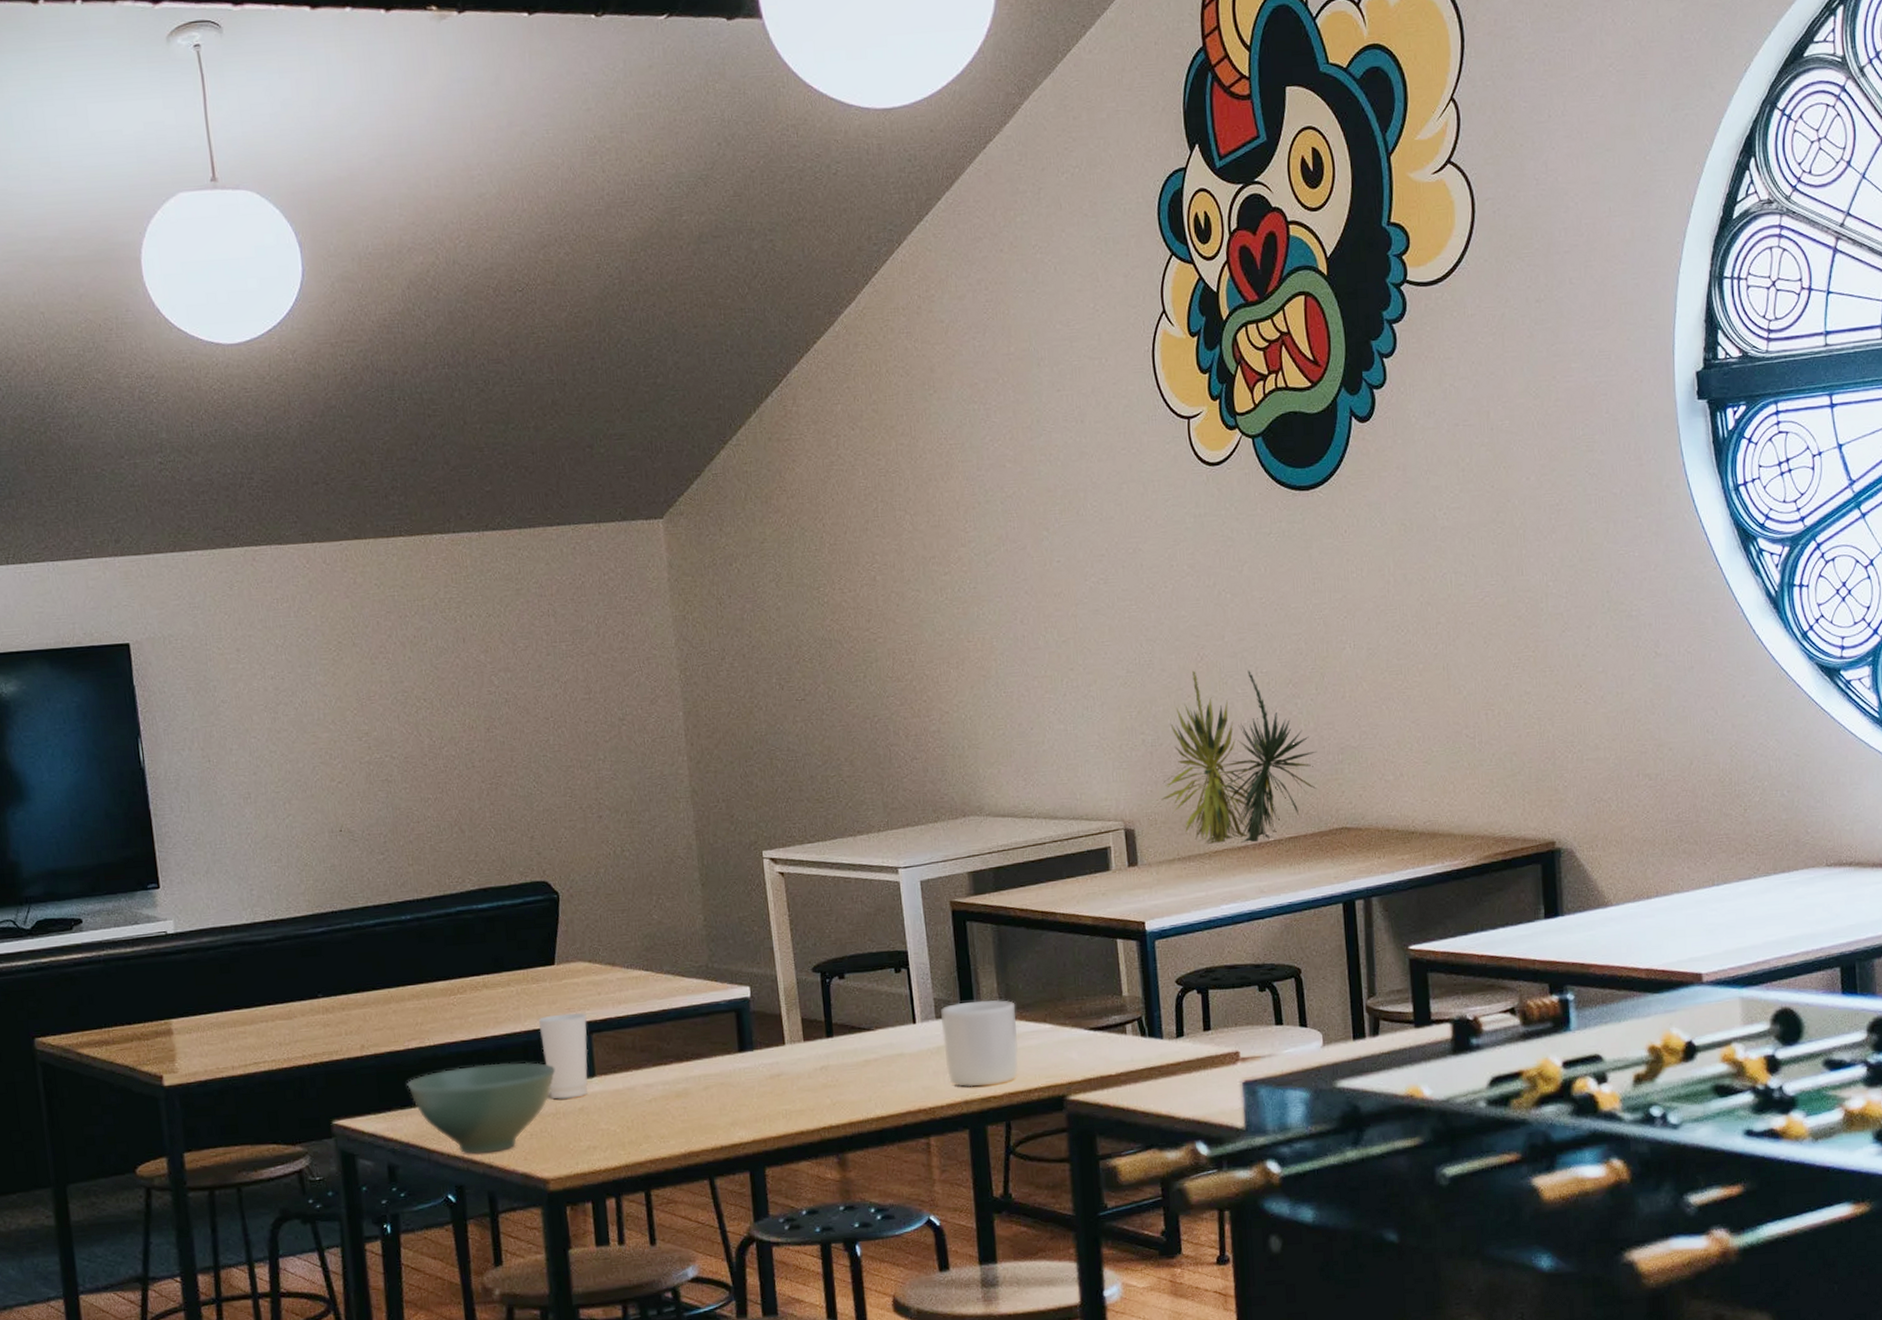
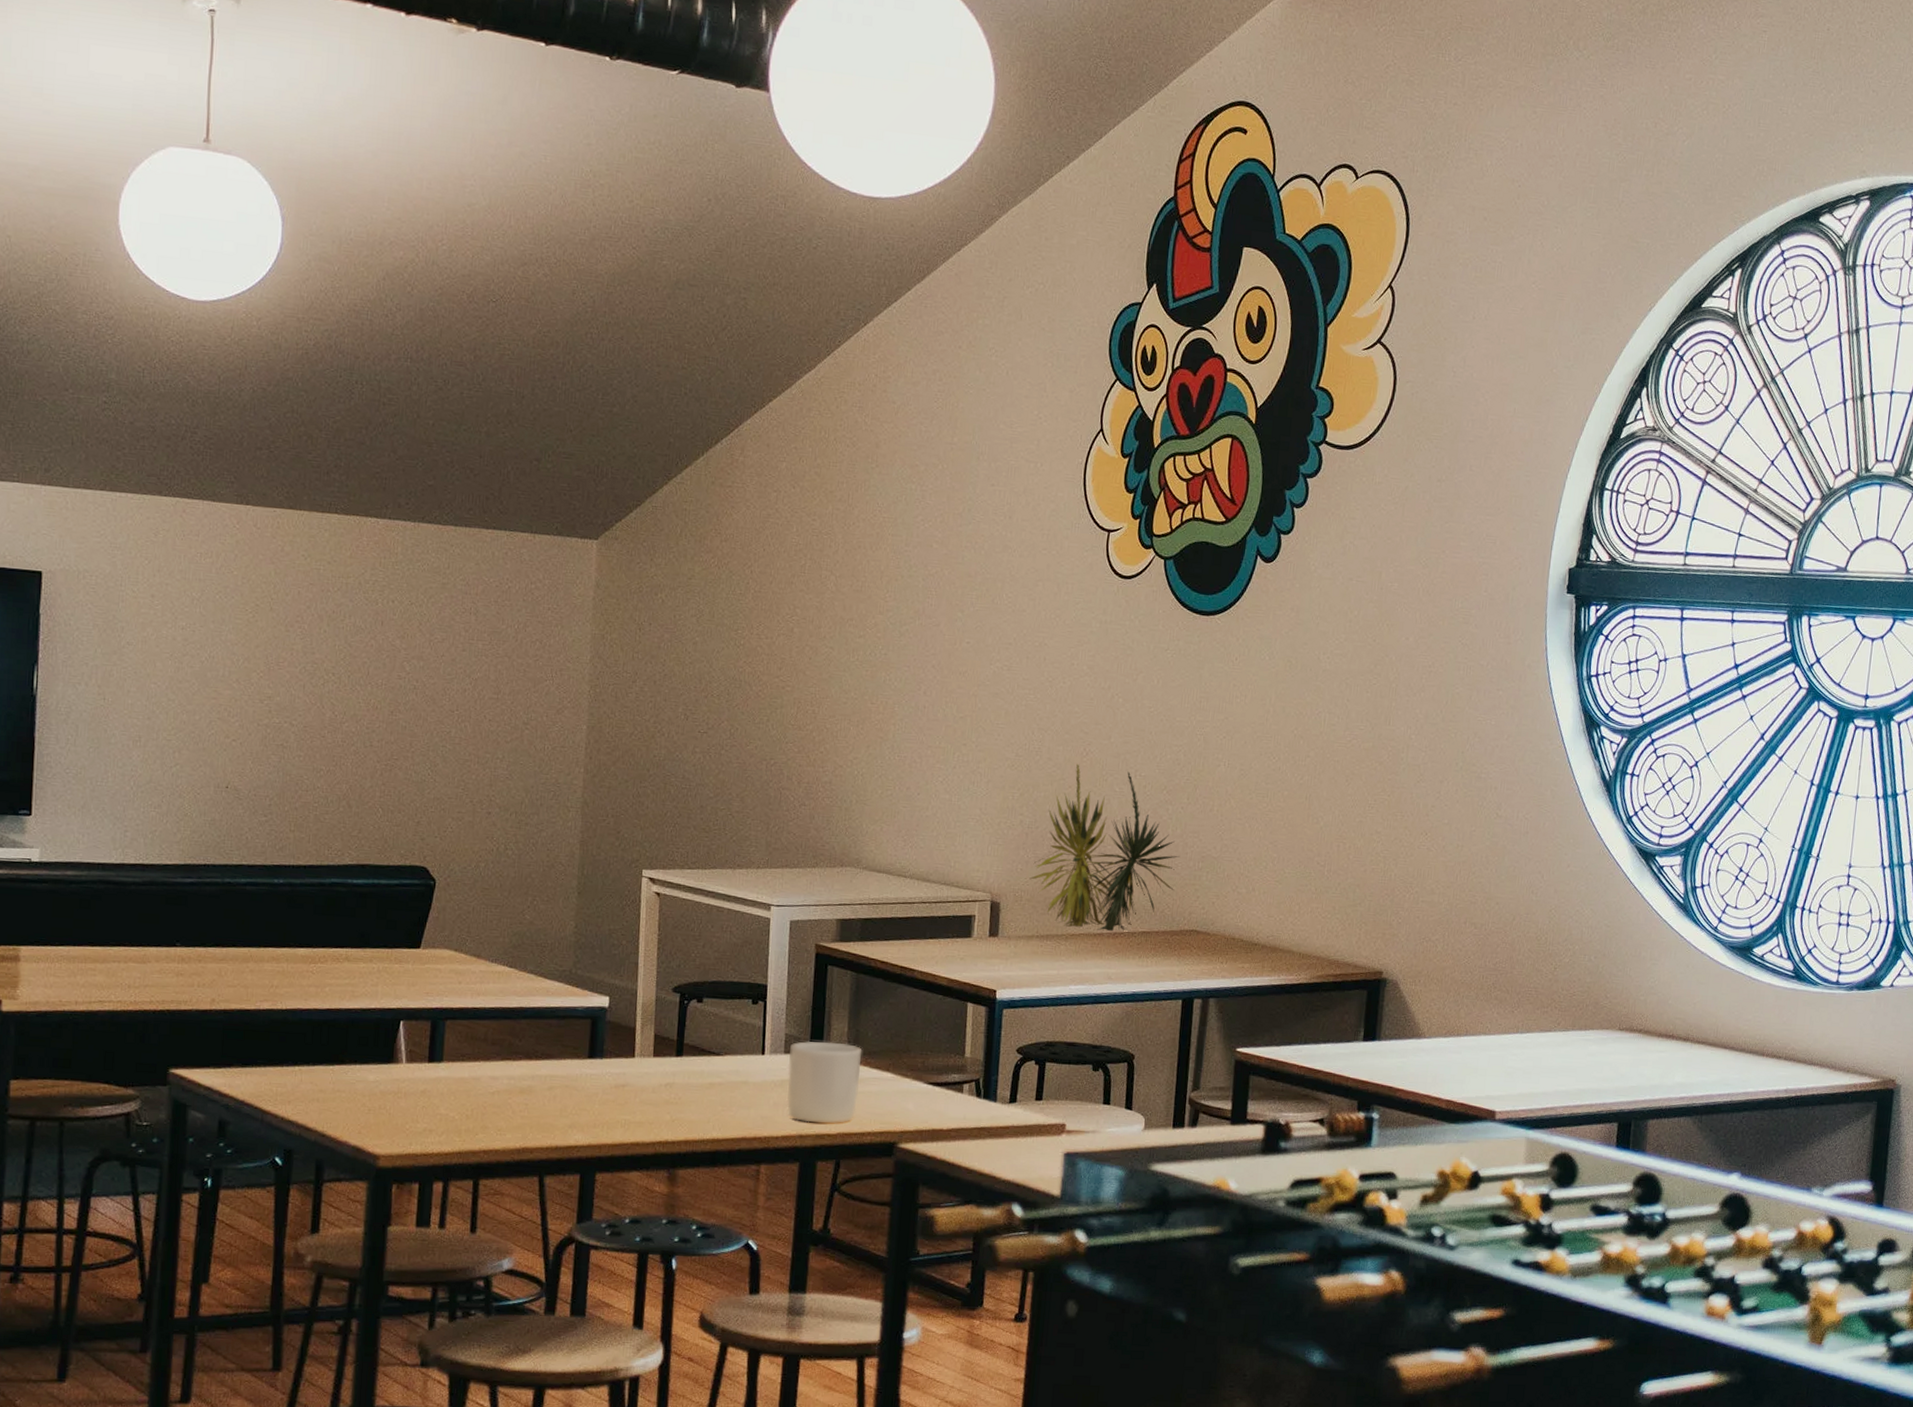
bowl: present [407,1062,556,1154] -> none [252,1034,404,1121]
cup: present [538,1013,589,1099] -> none [394,996,443,1080]

